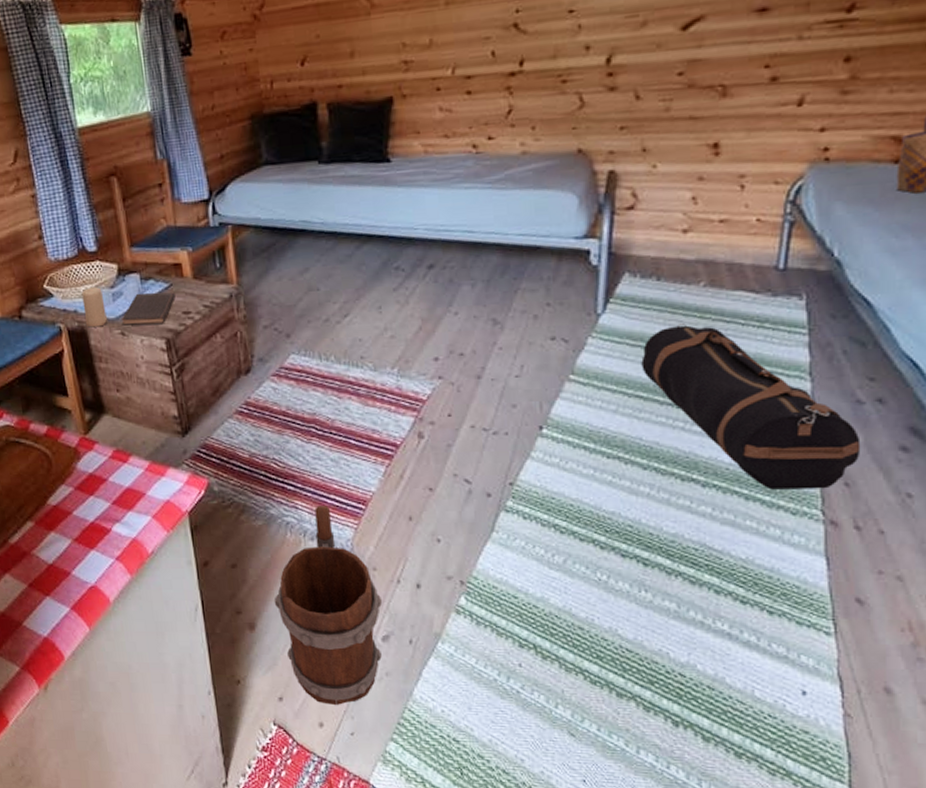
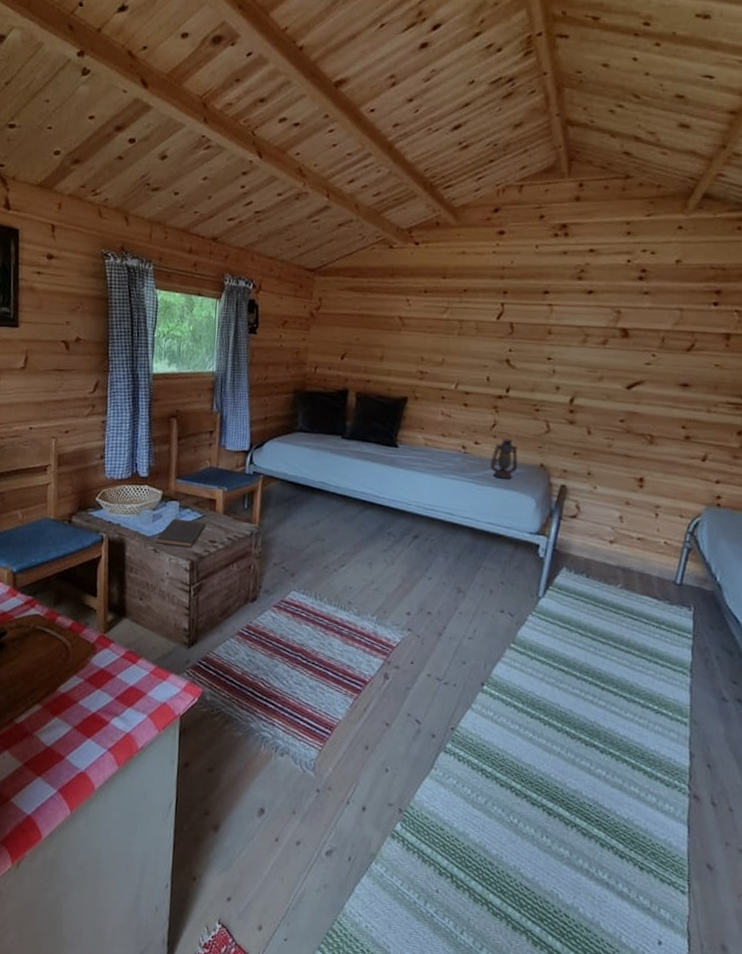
candle: present [81,287,108,328] -> none [125,506,145,542]
bucket: present [274,506,382,705] -> none [239,725,331,911]
lantern: none [512,124,549,179] -> present [490,438,518,481]
duffel bag: present [641,323,861,490] -> none [566,615,722,768]

